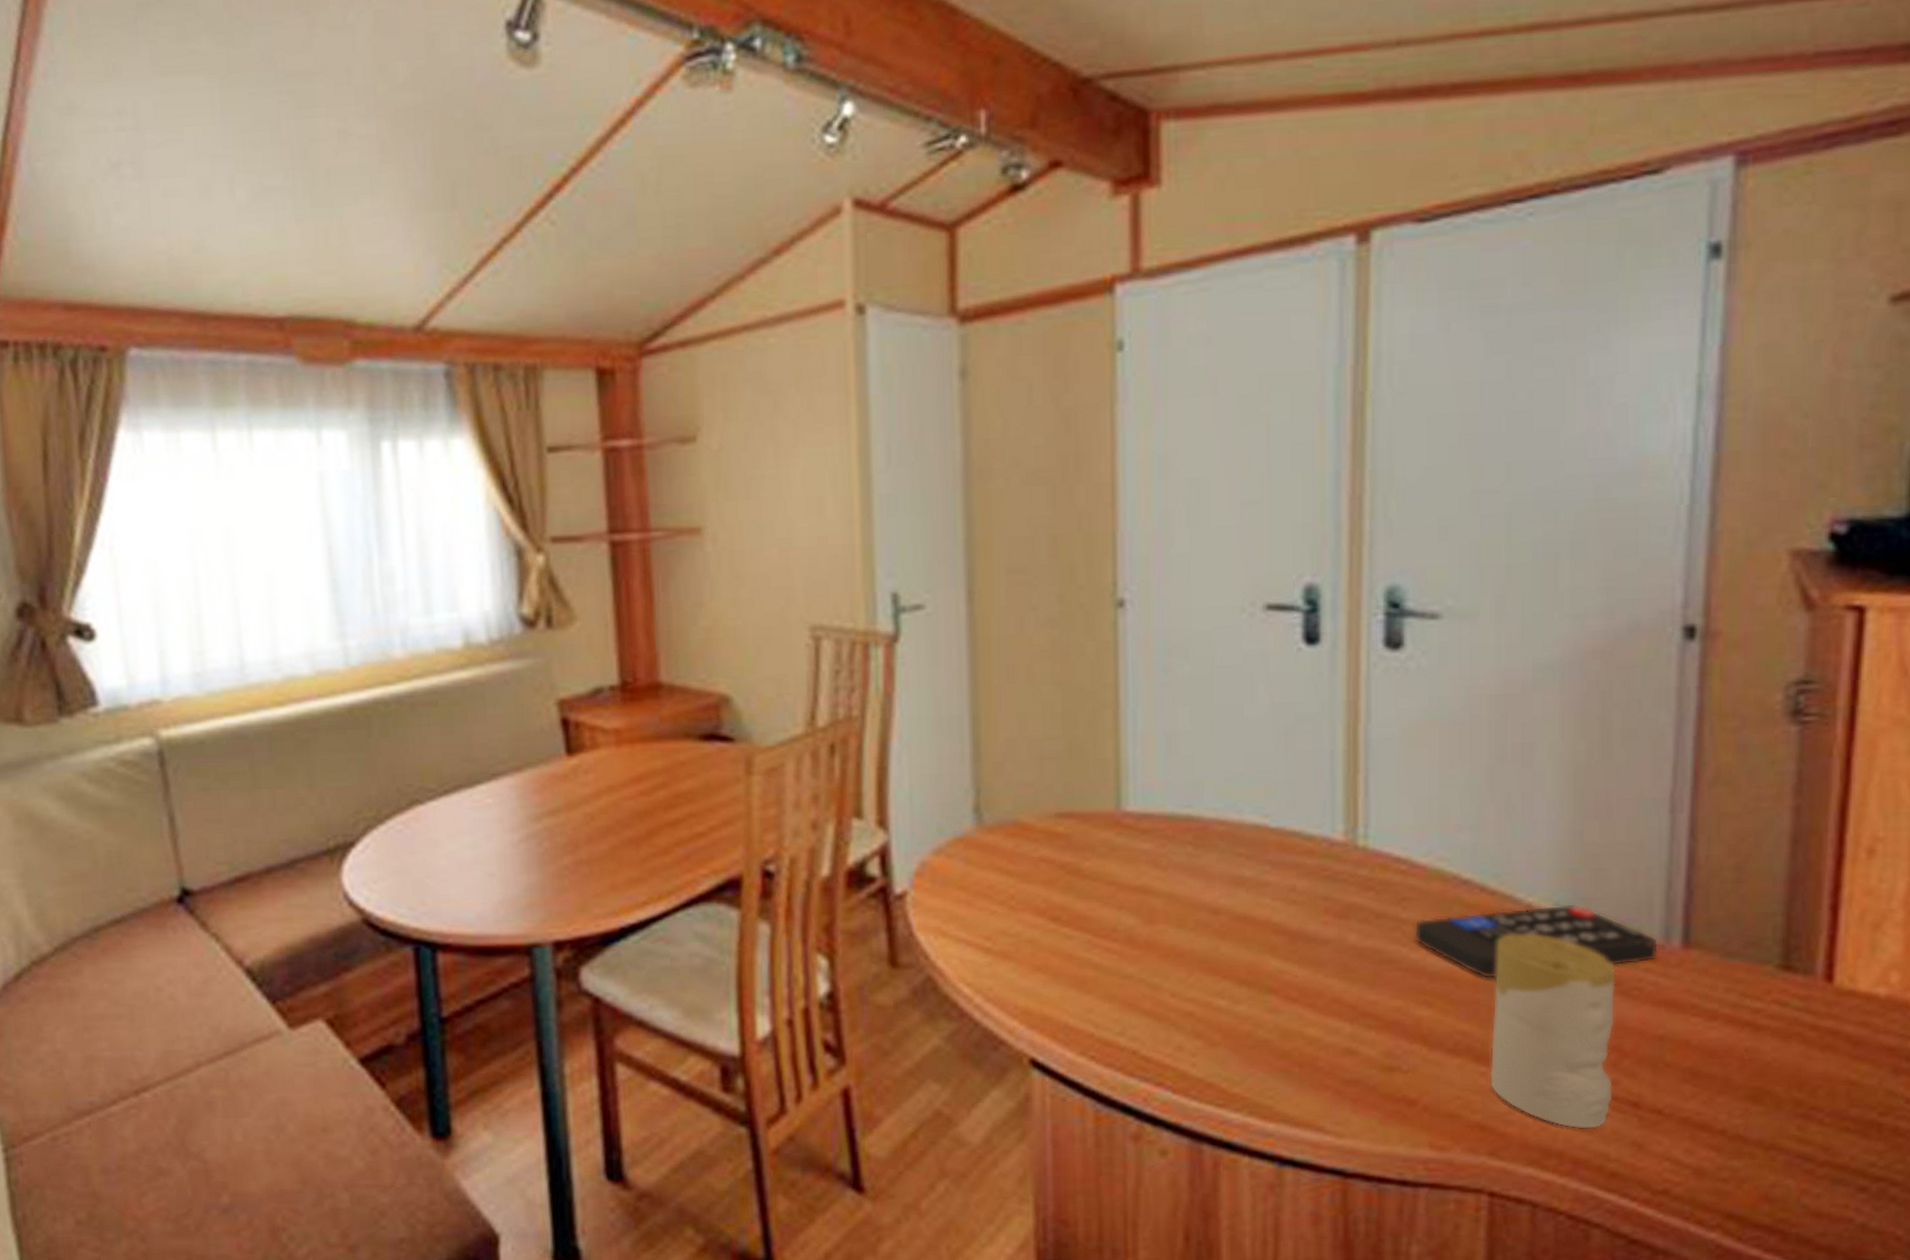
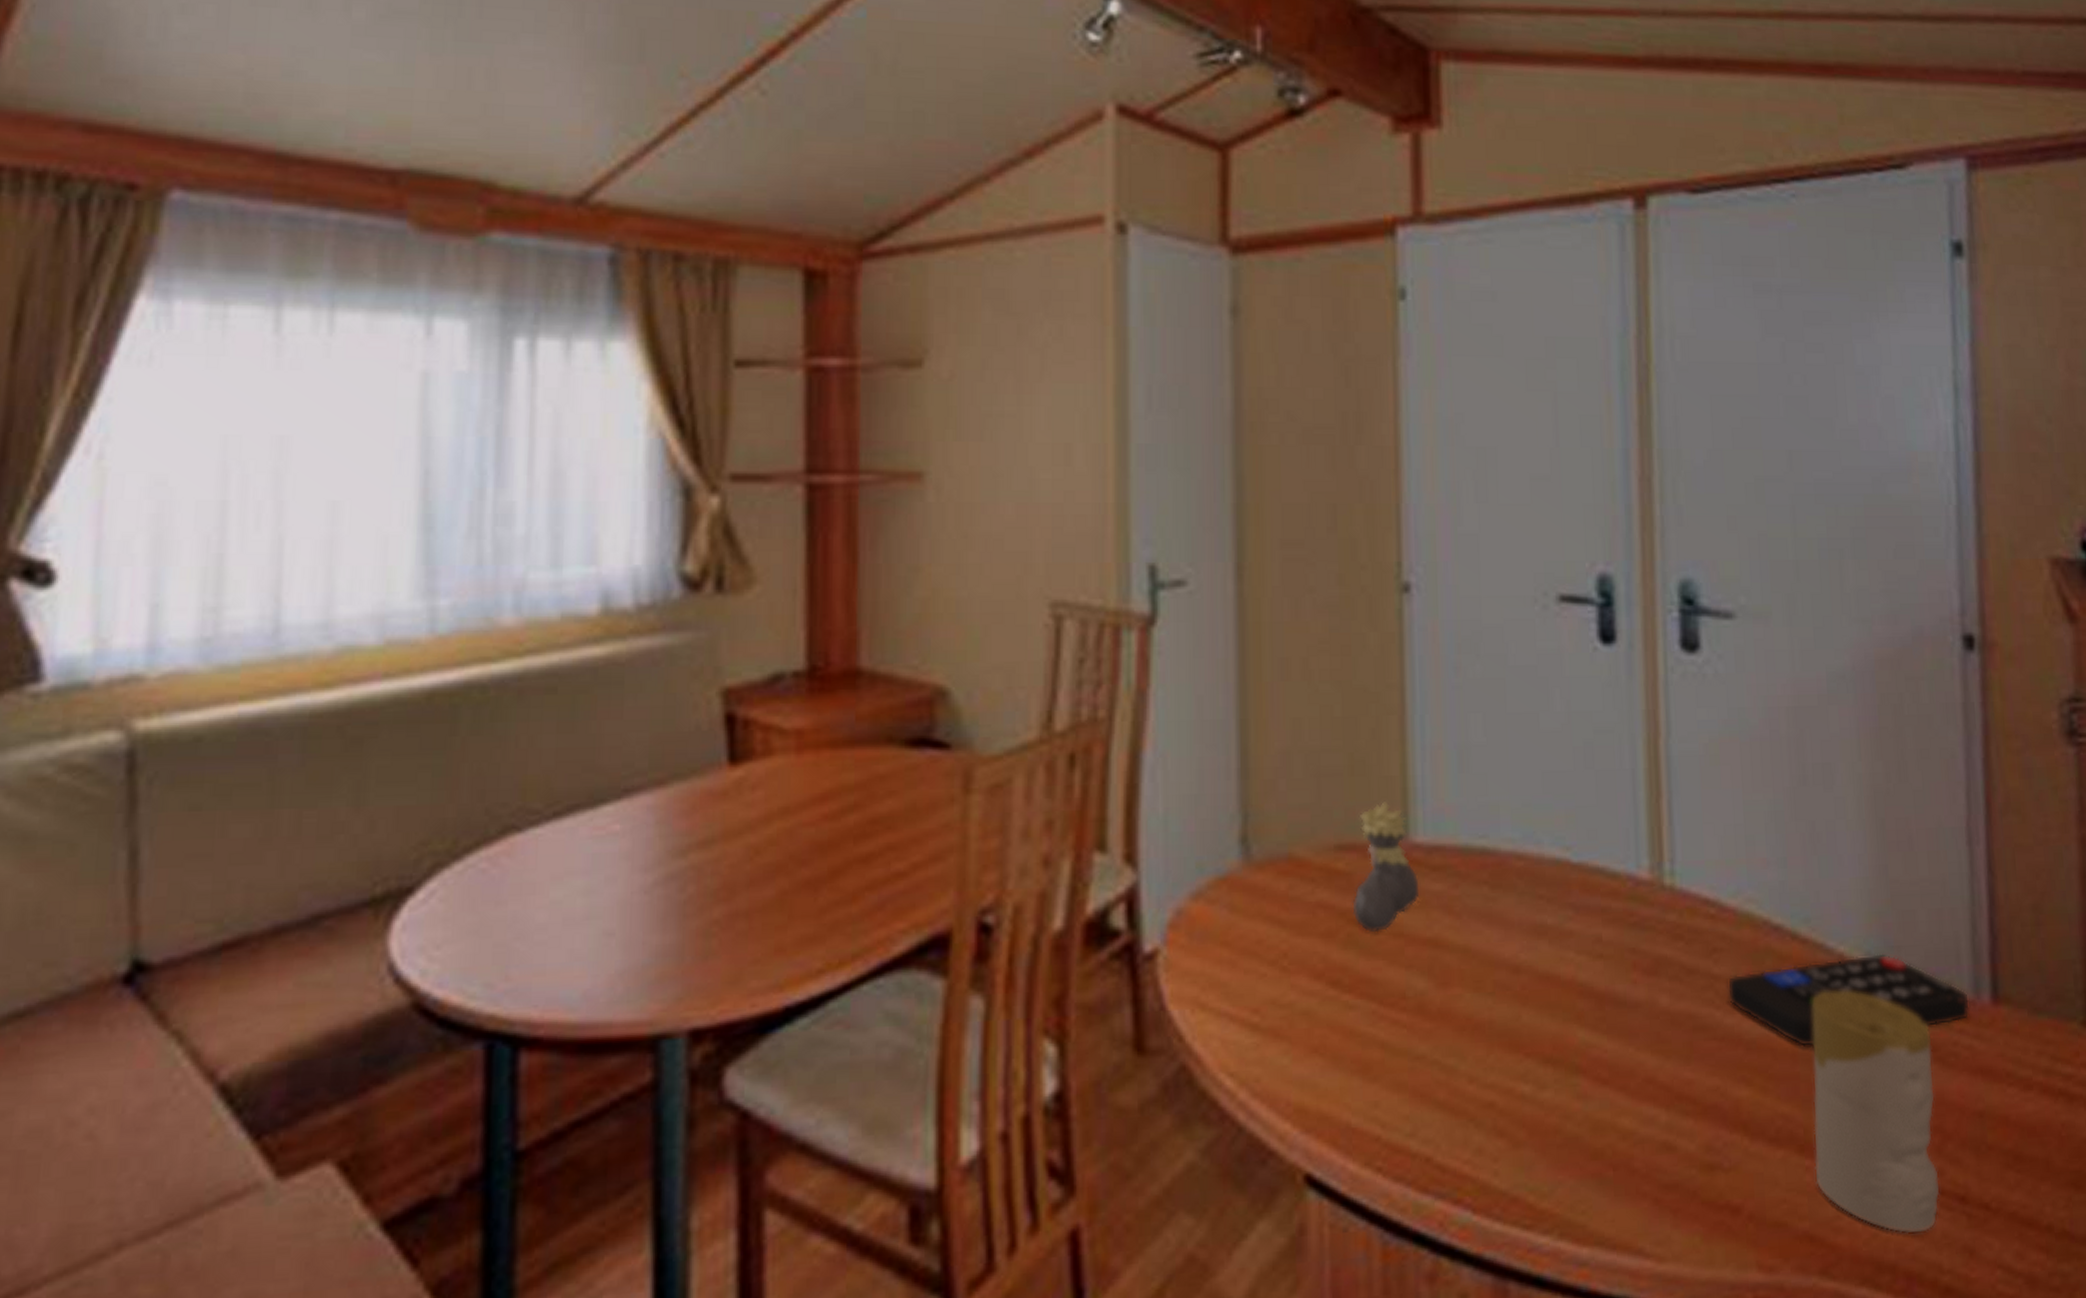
bust sculpture: none [1070,779,1130,881] -> present [1352,801,1420,933]

